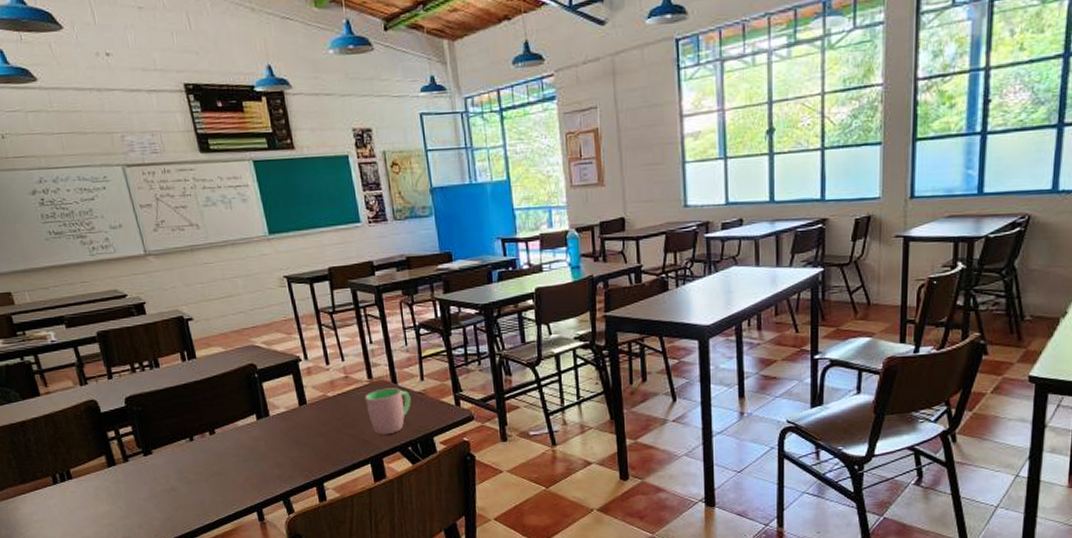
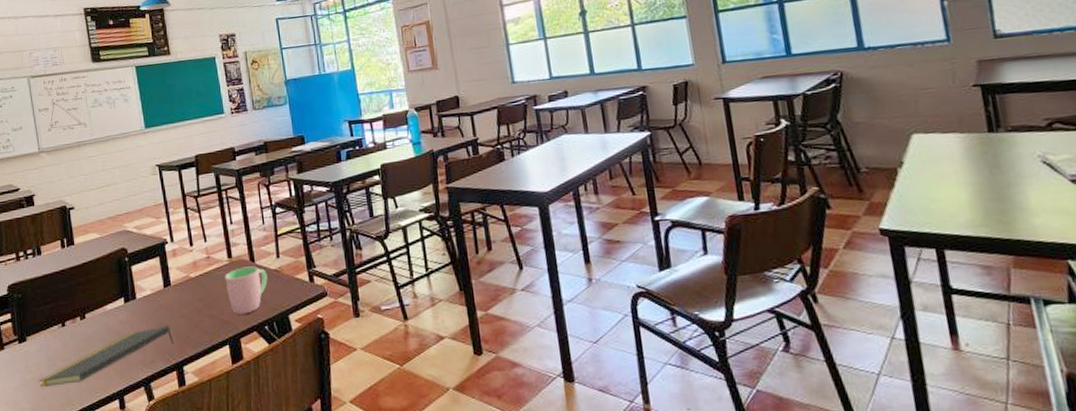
notepad: none [170,444,313,498] -> present [39,326,174,387]

